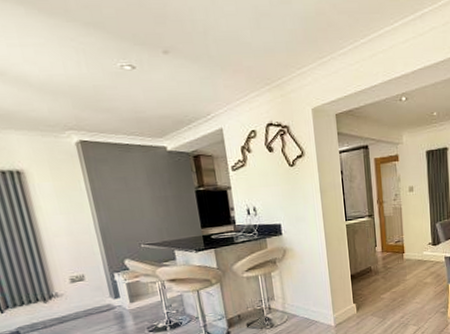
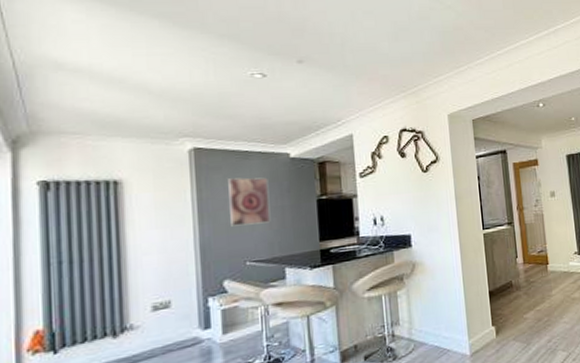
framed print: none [115,169,157,214] -> present [228,177,271,227]

